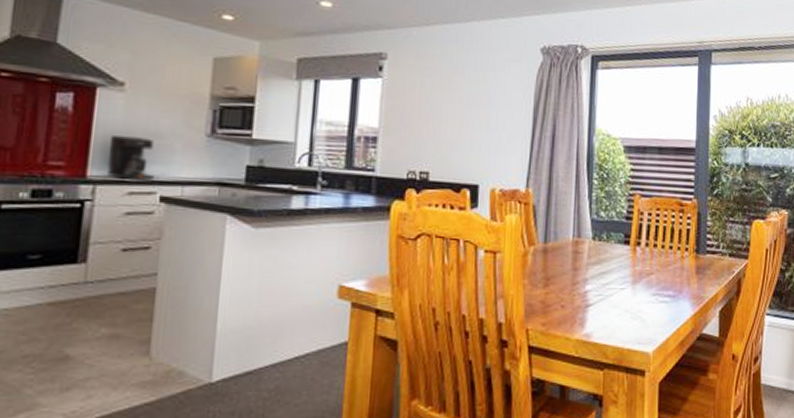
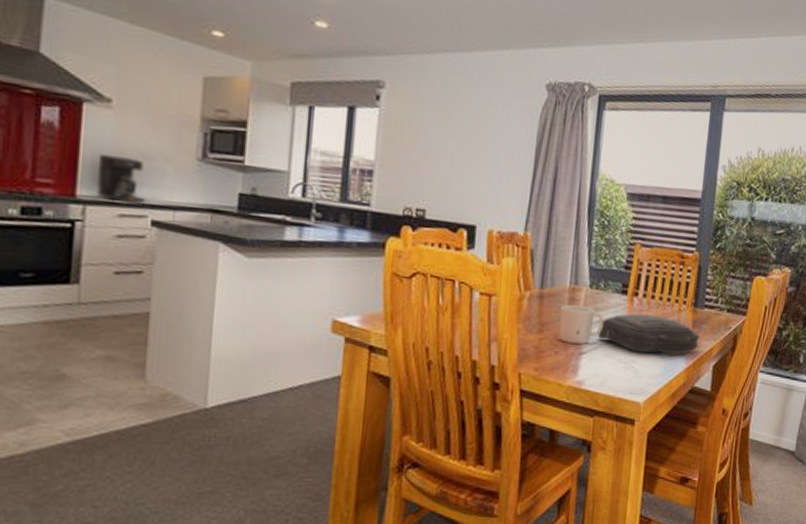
mug: none [563,257,609,297] -> present [558,304,604,345]
laptop bag: none [604,262,704,304] -> present [598,313,700,357]

